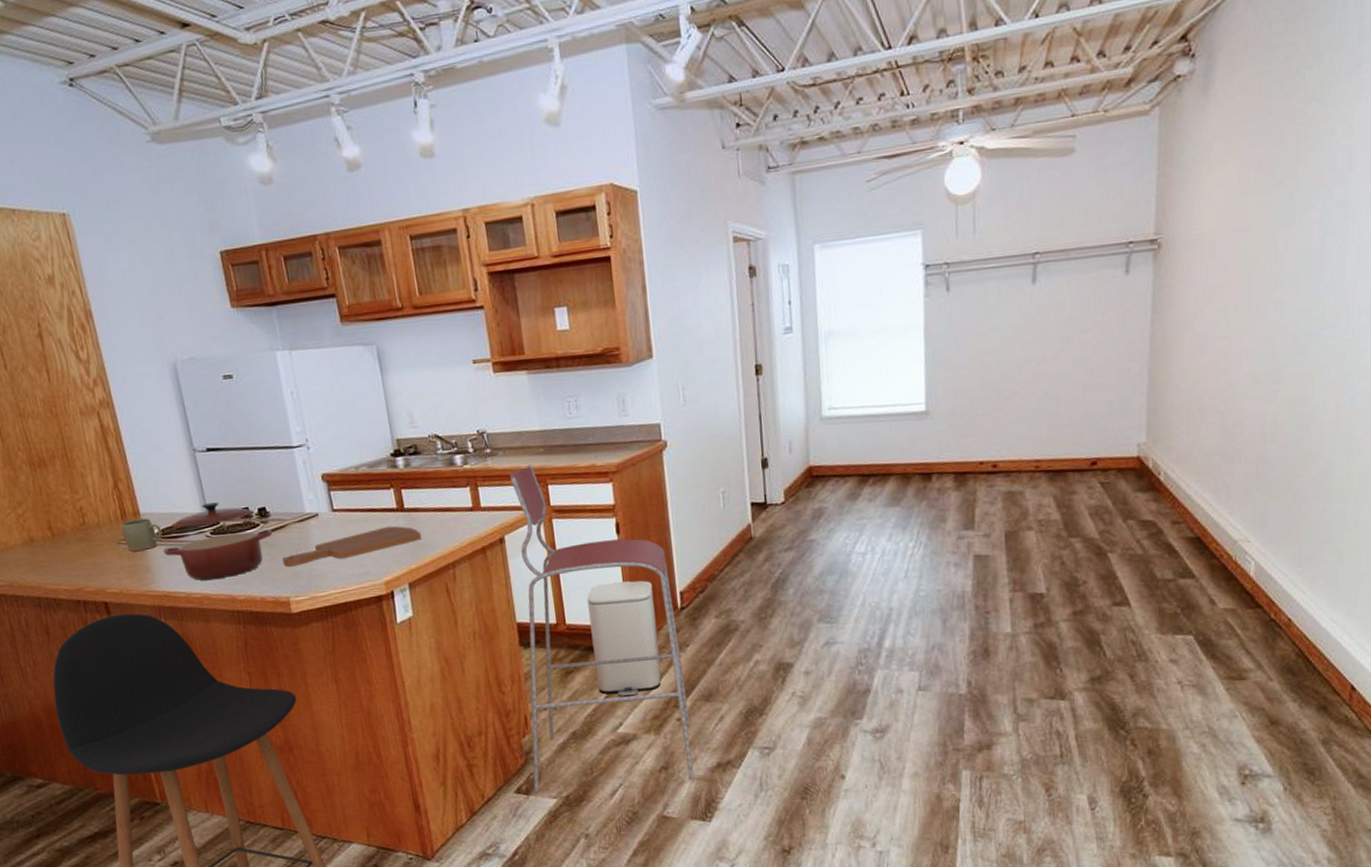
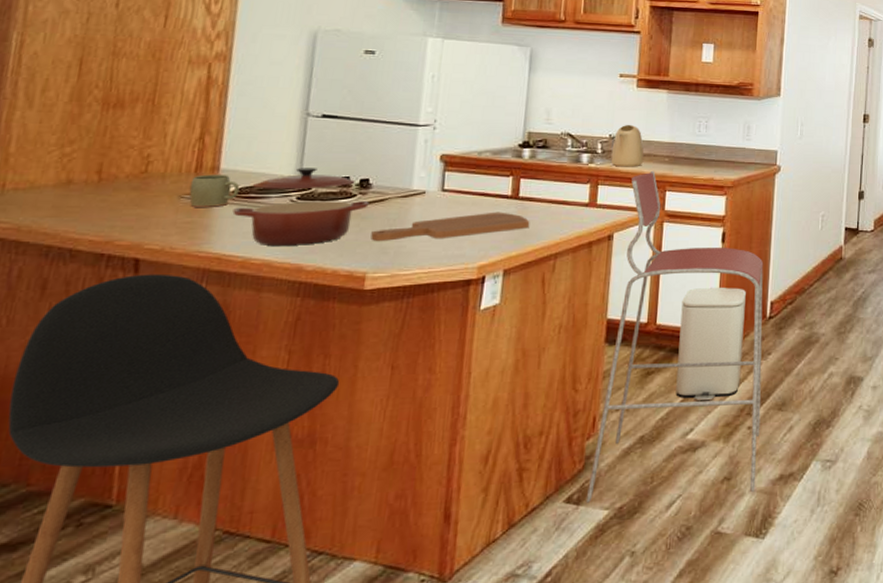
kettle: none [482,415,518,465] -> present [610,124,644,167]

